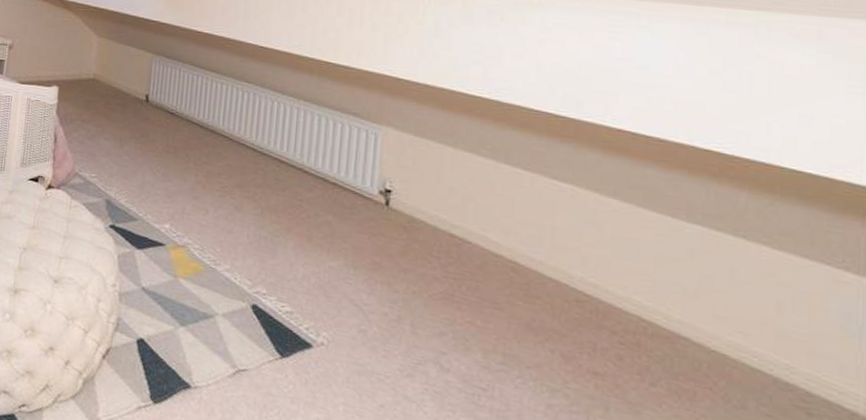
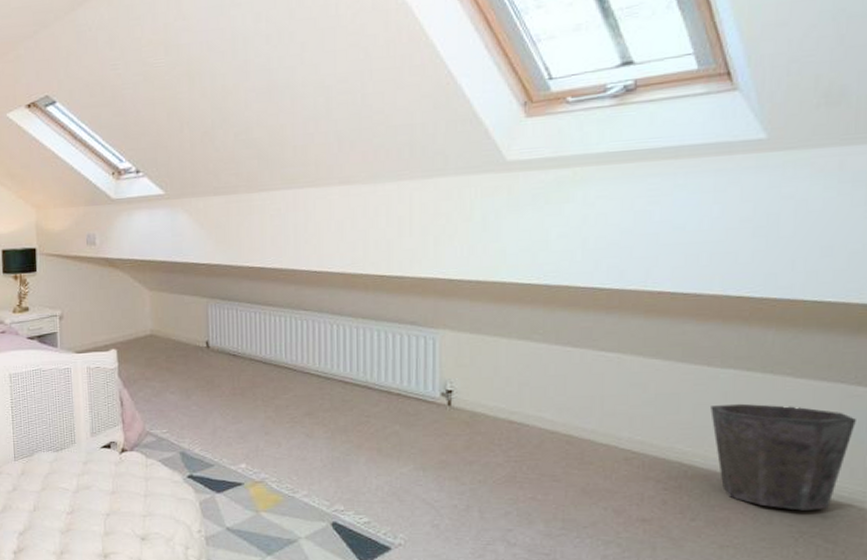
waste bin: none [674,261,845,406] -> present [710,403,856,511]

